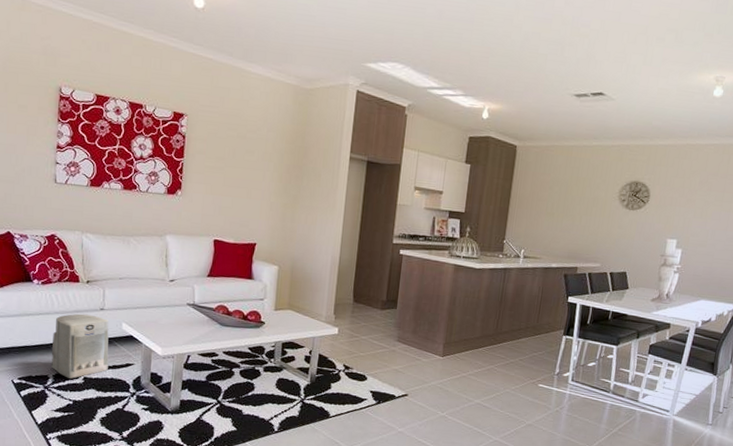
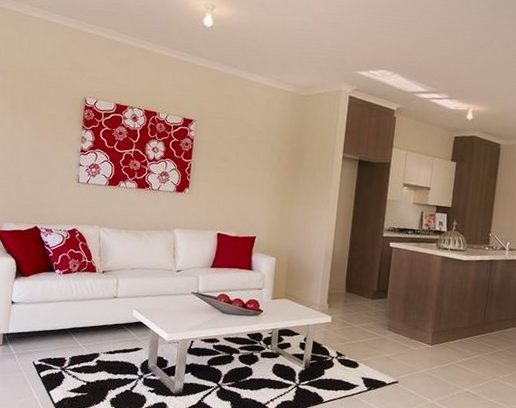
speaker: present [51,313,109,379] -> none [69,301,121,361]

